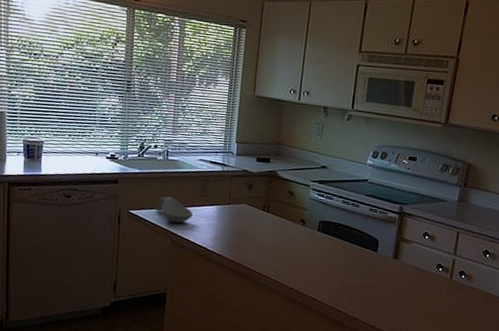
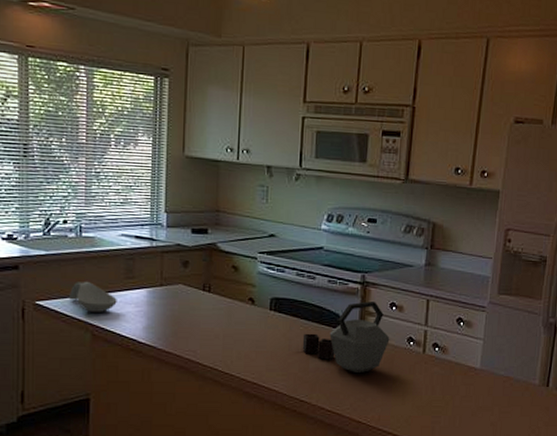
kettle: none [343,229,421,292] -> present [302,301,390,374]

